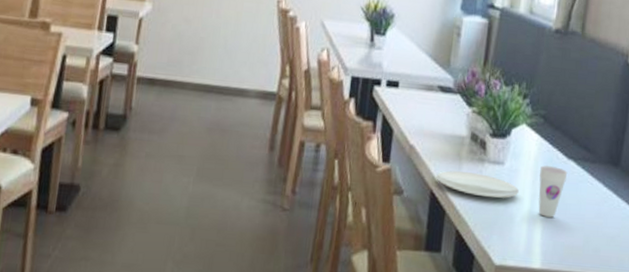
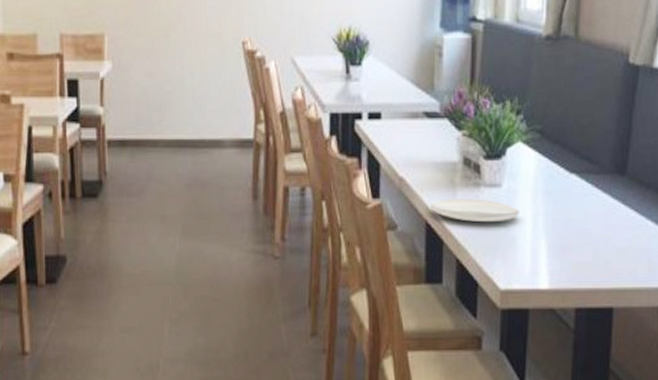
cup: present [538,165,568,218] -> none [539,181,571,236]

